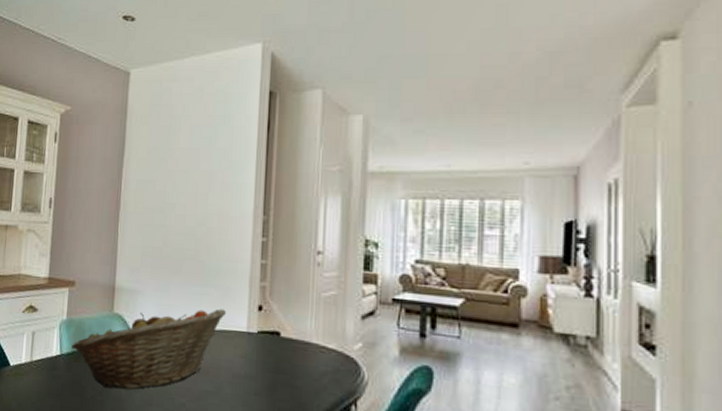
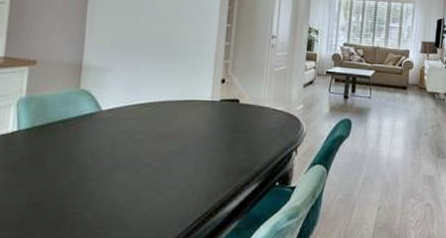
fruit basket: present [72,308,227,390] -> none [31,82,194,157]

